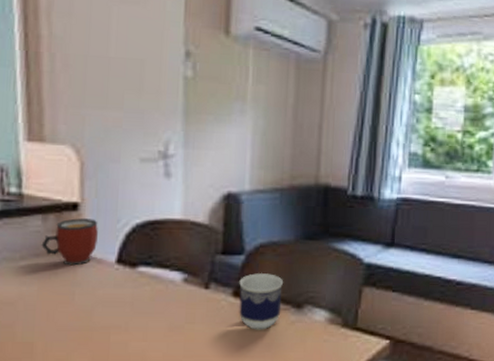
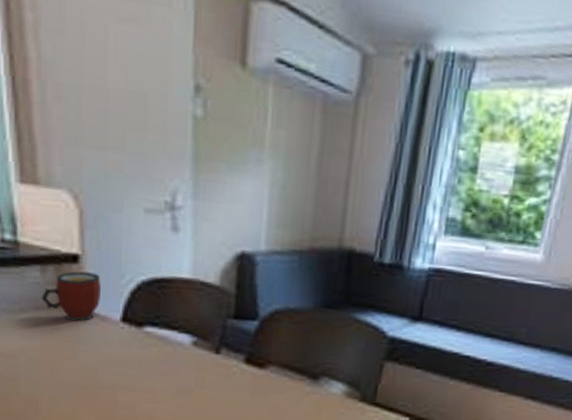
cup: present [239,272,283,330] -> none [251,340,299,399]

